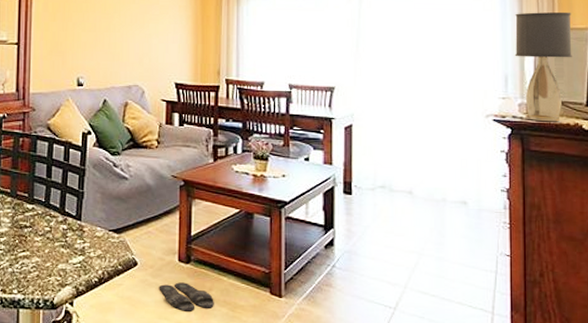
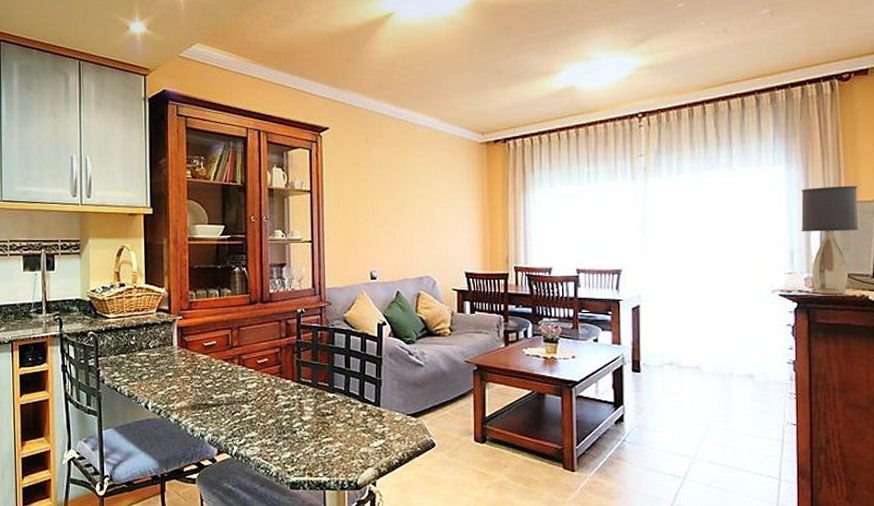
slippers: present [159,282,214,312] -> none [456,461,510,487]

